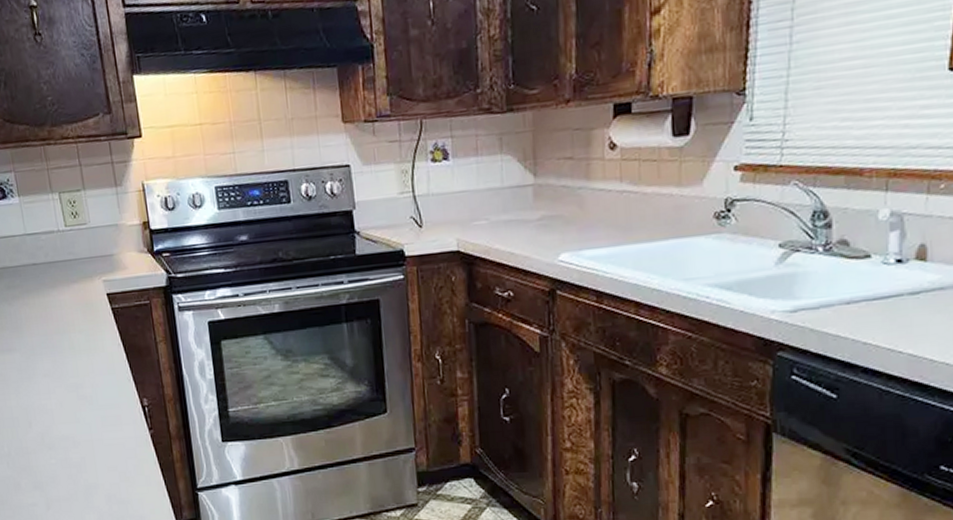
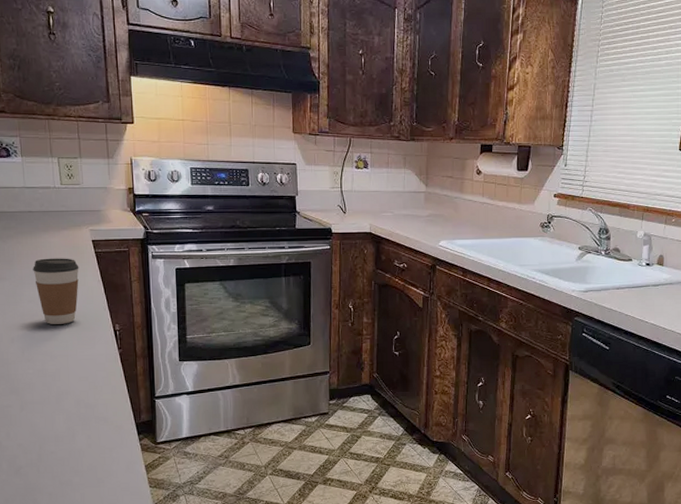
coffee cup: none [43,318,98,403] -> present [33,258,79,324]

